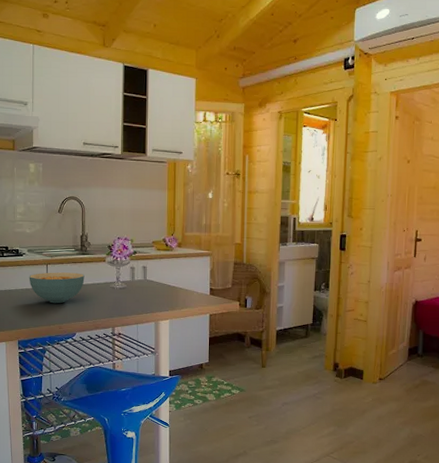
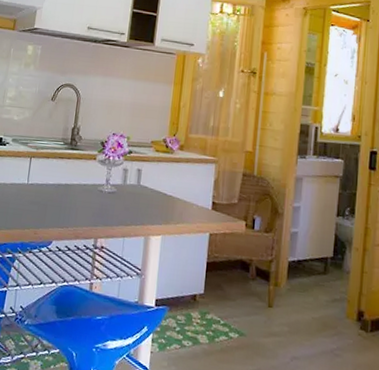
cereal bowl: present [29,272,85,304] -> none [8,166,71,204]

